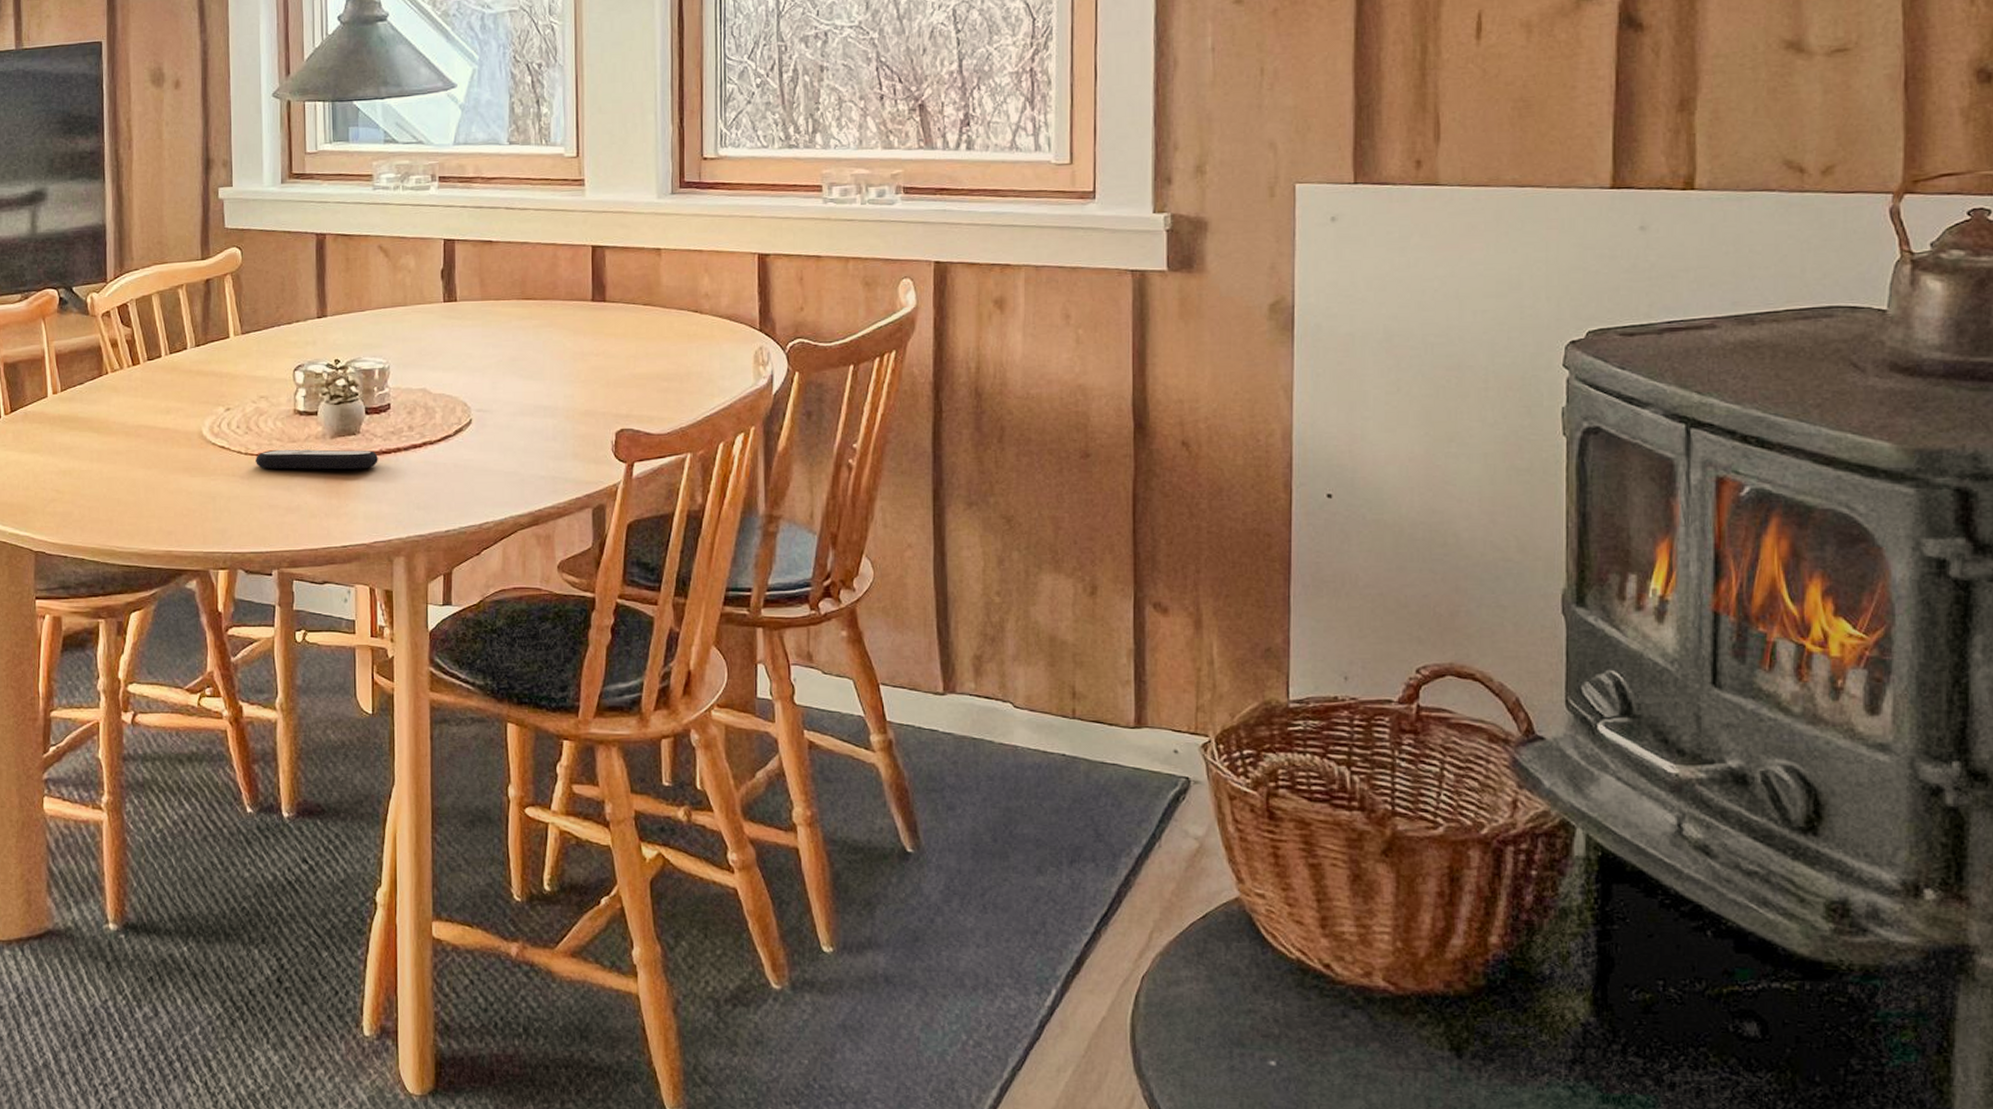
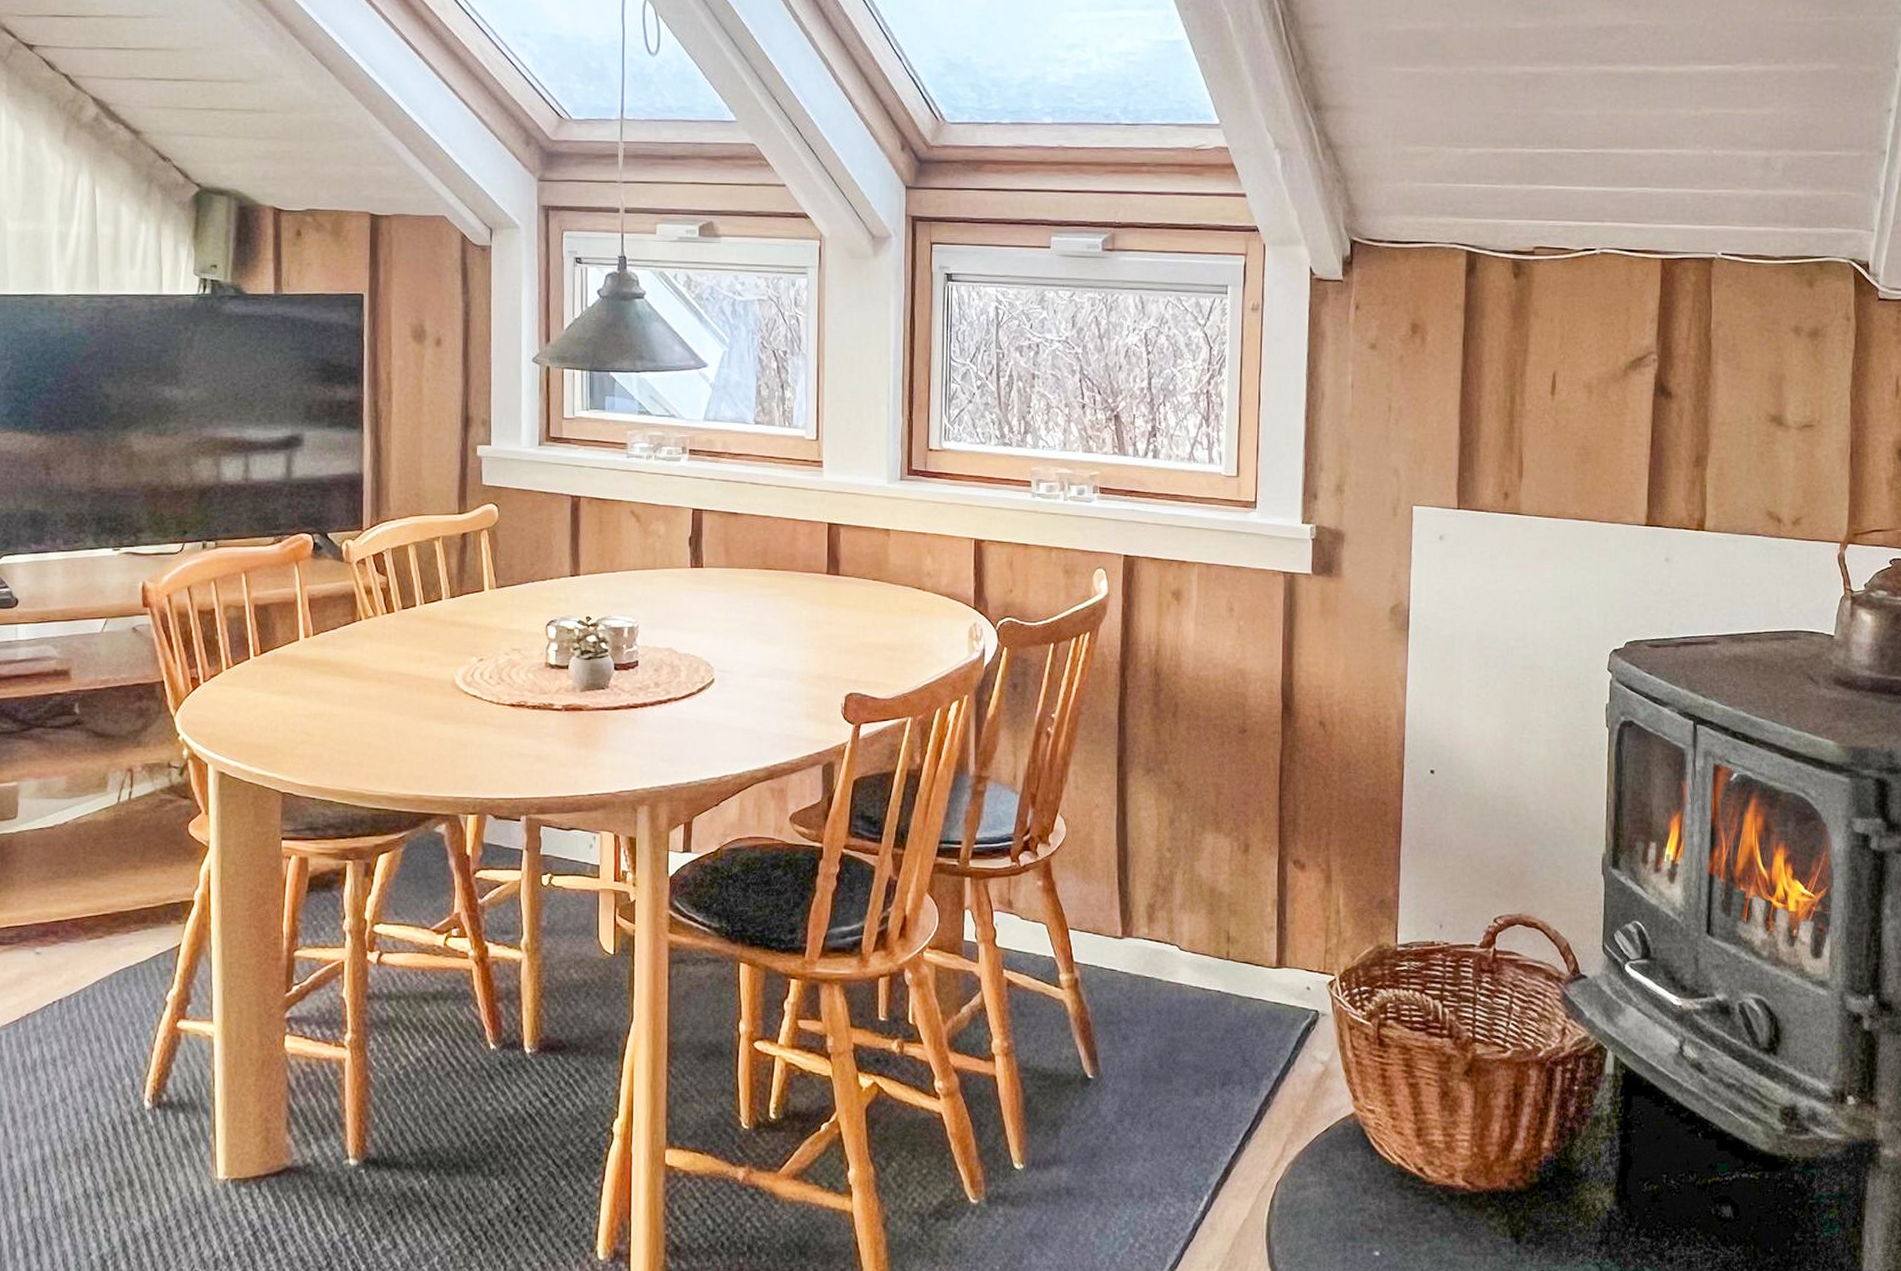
remote control: present [256,449,378,470] -> none [507,701,625,722]

